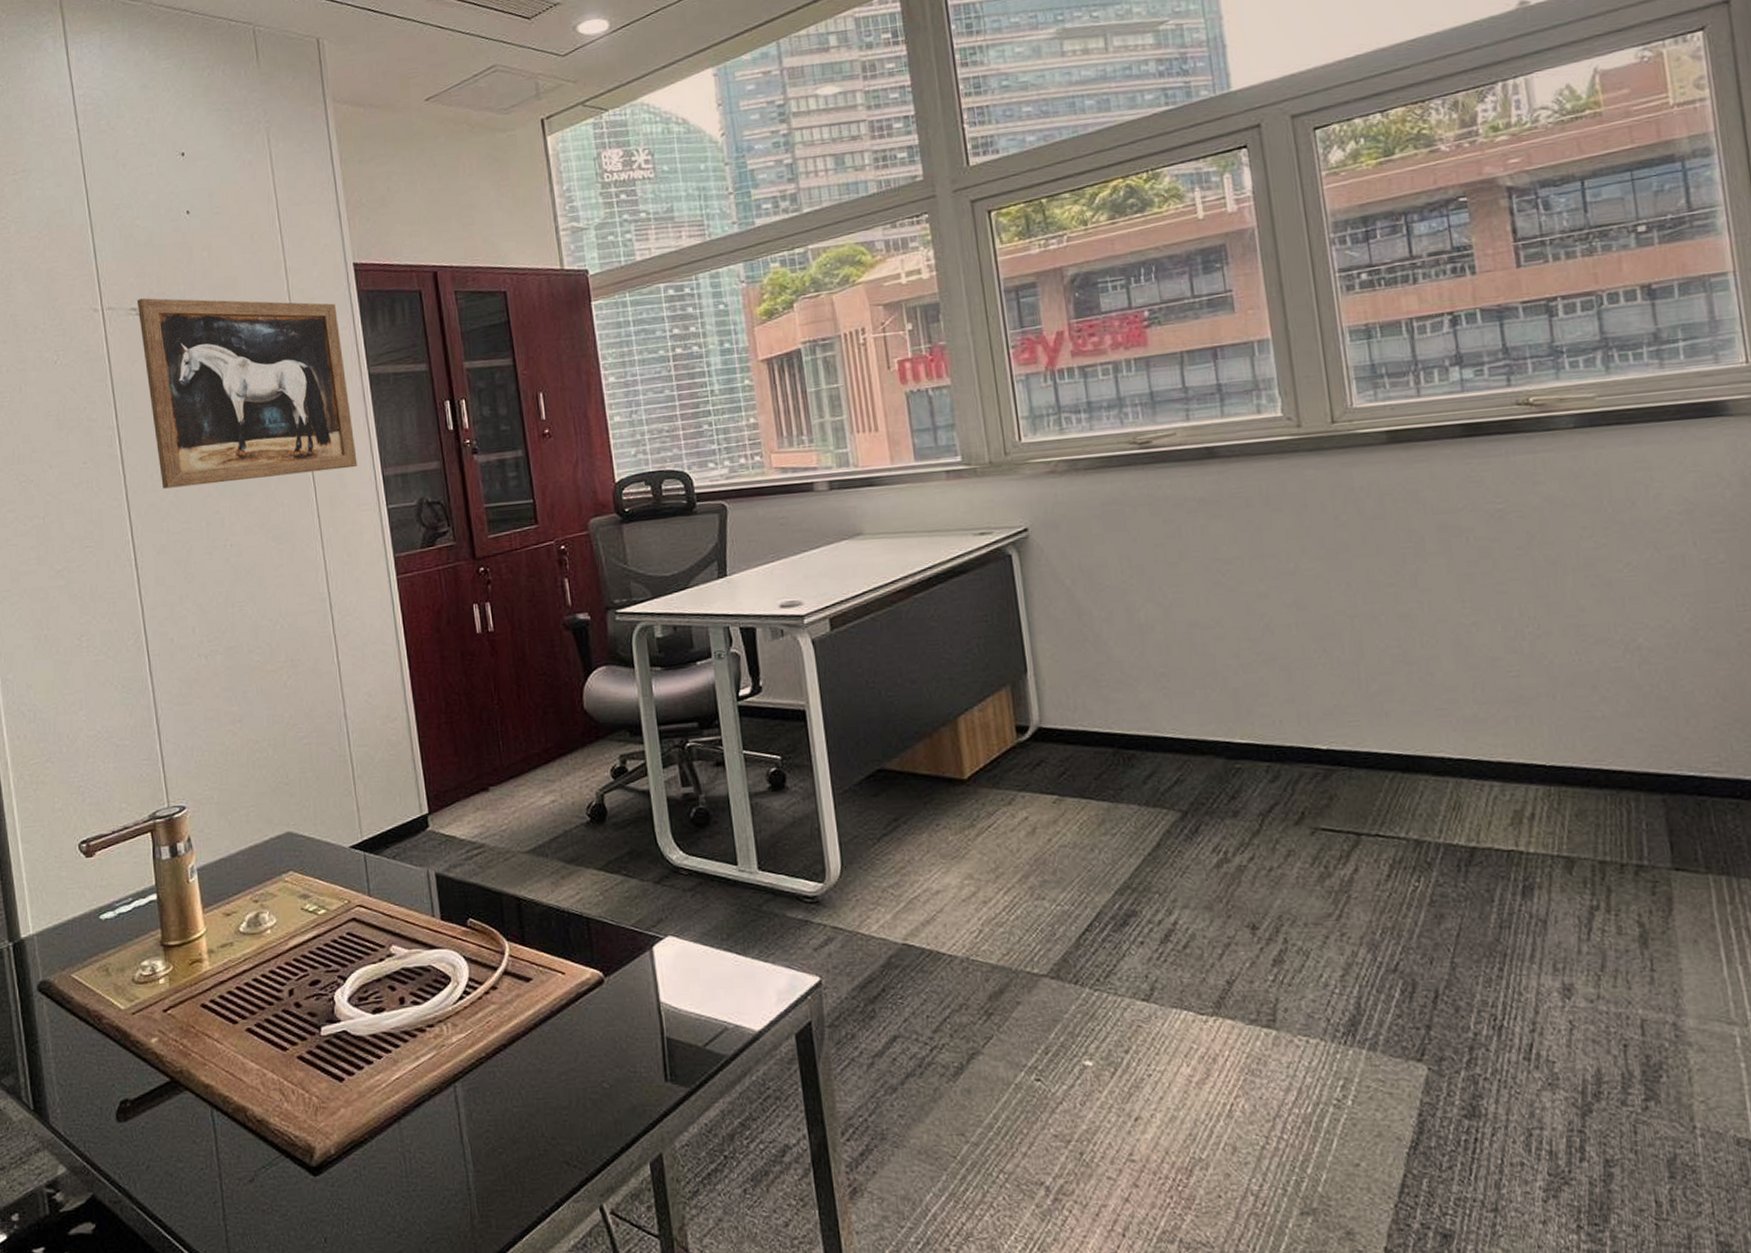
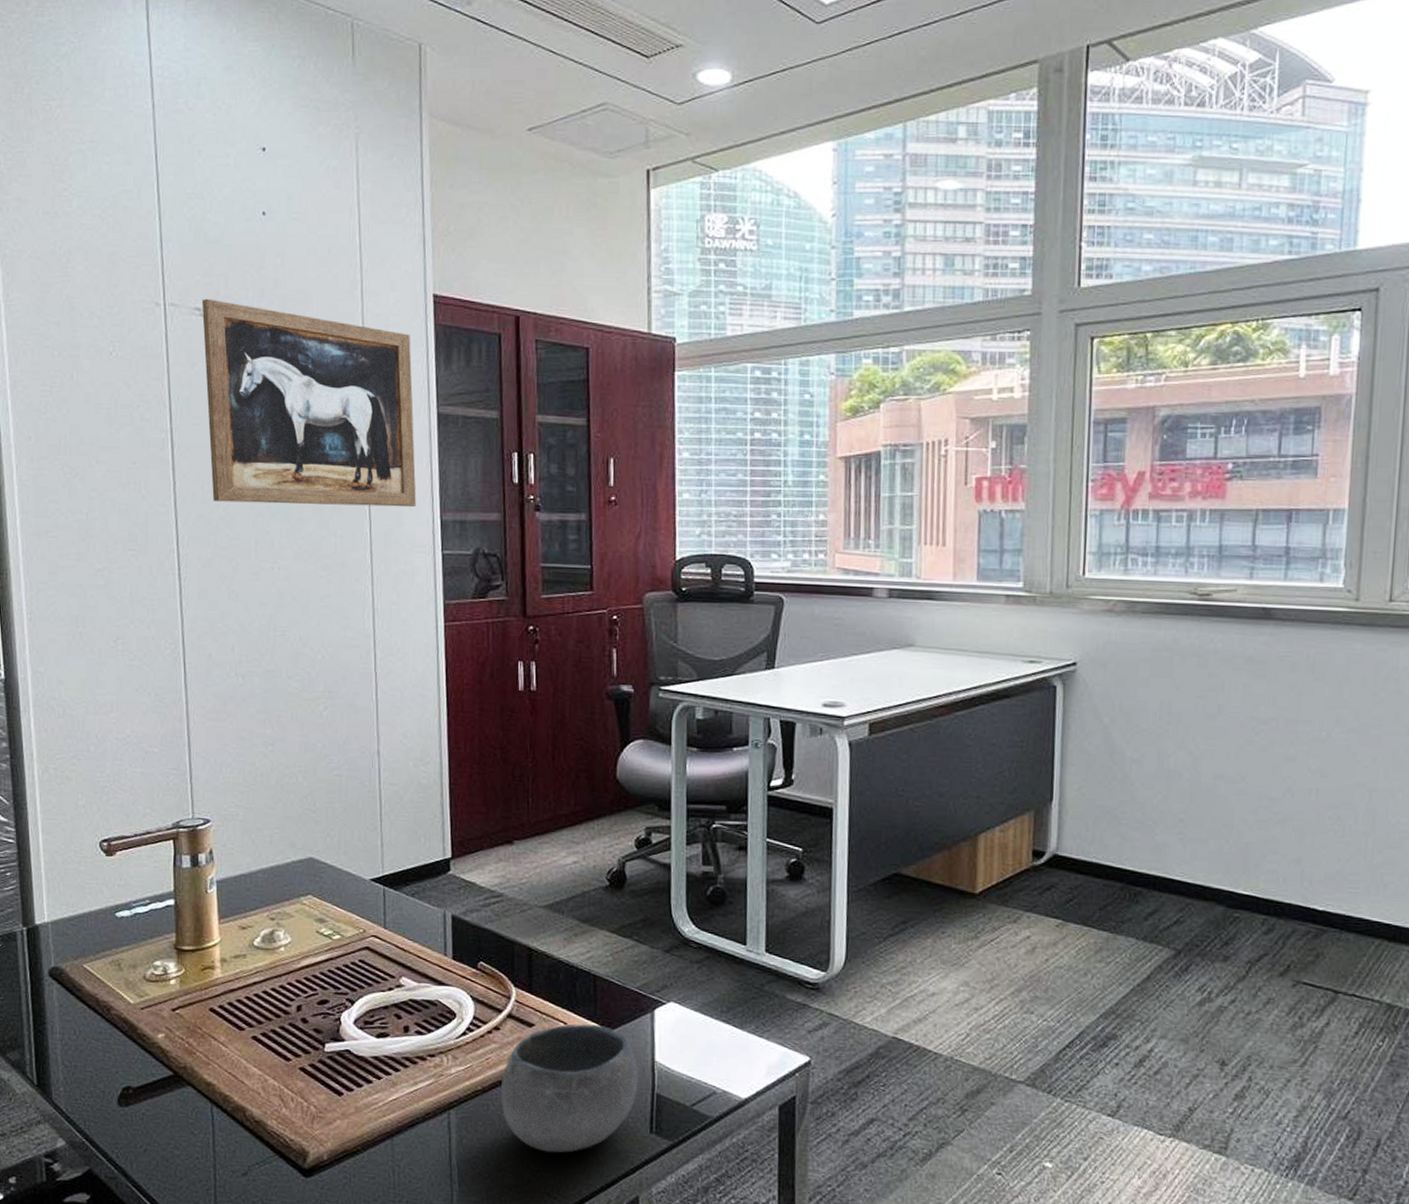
bowl: none [504,971,646,1117] -> present [500,1024,639,1153]

